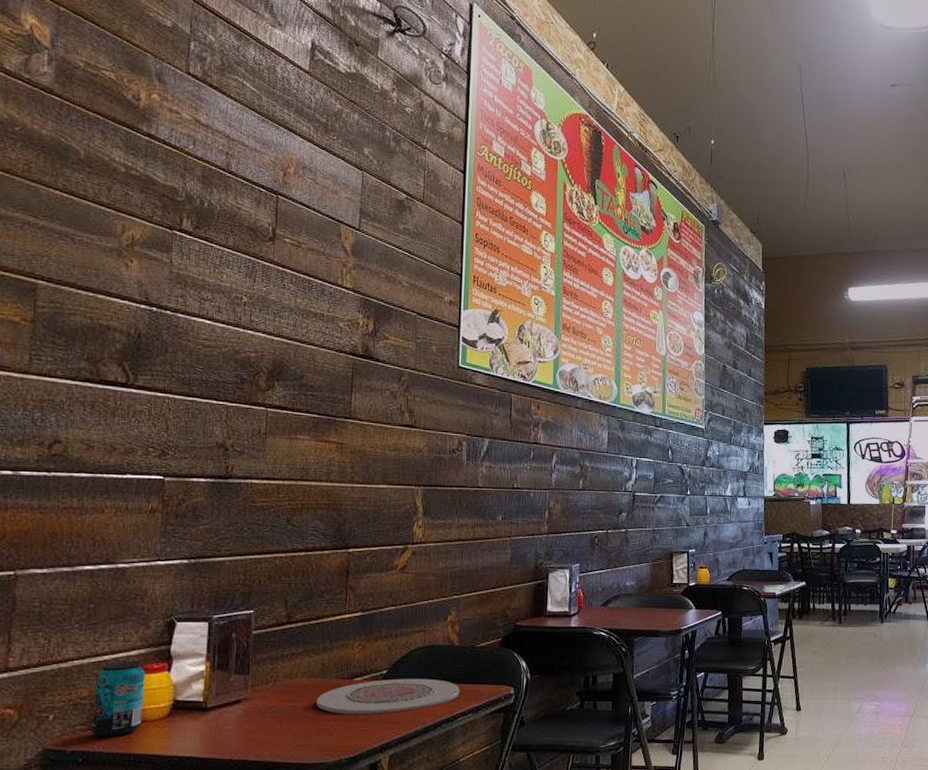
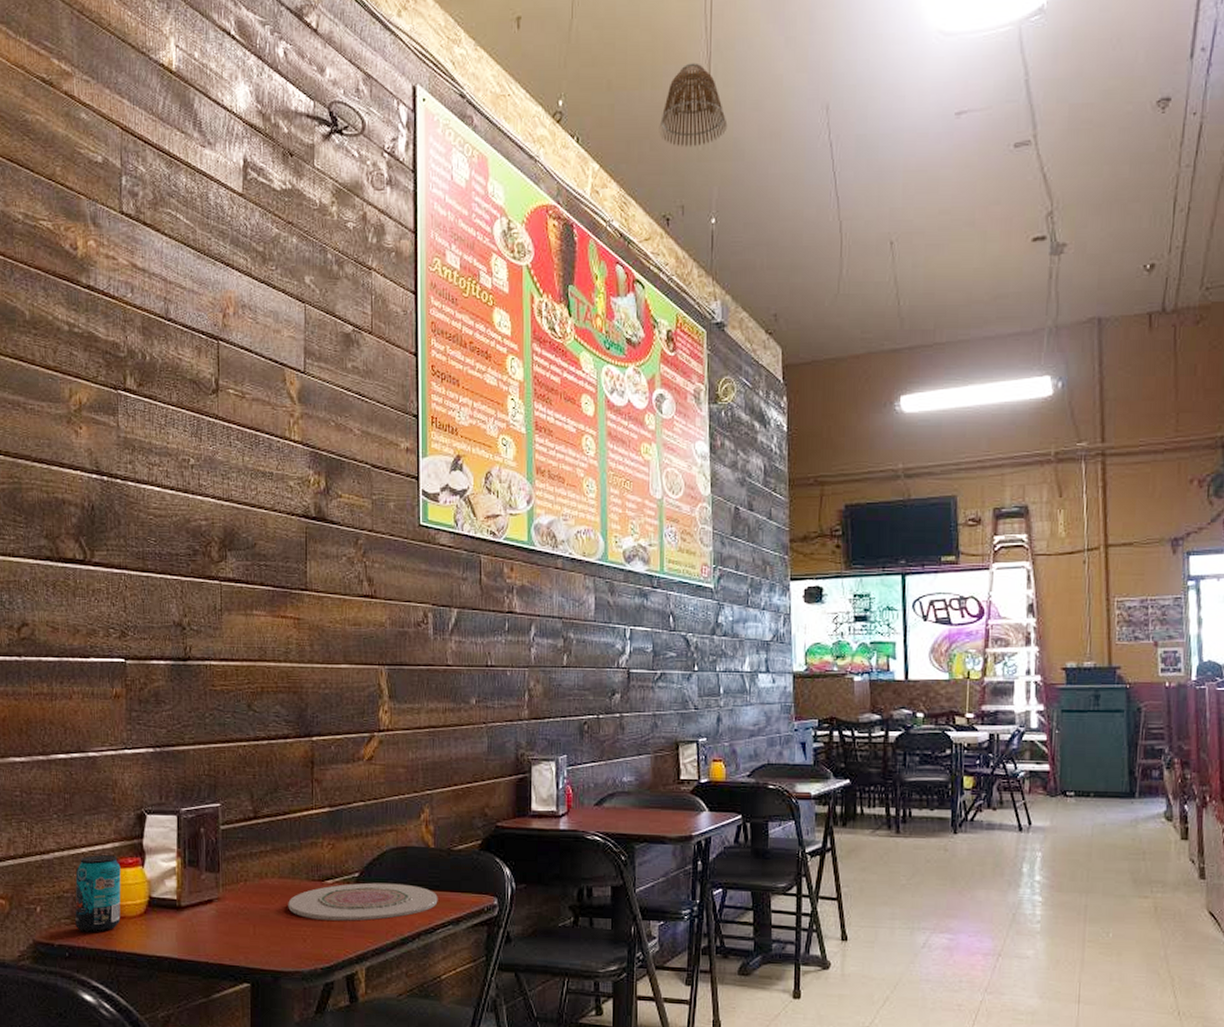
lamp shade: none [672,19,726,84] -> present [659,63,728,147]

